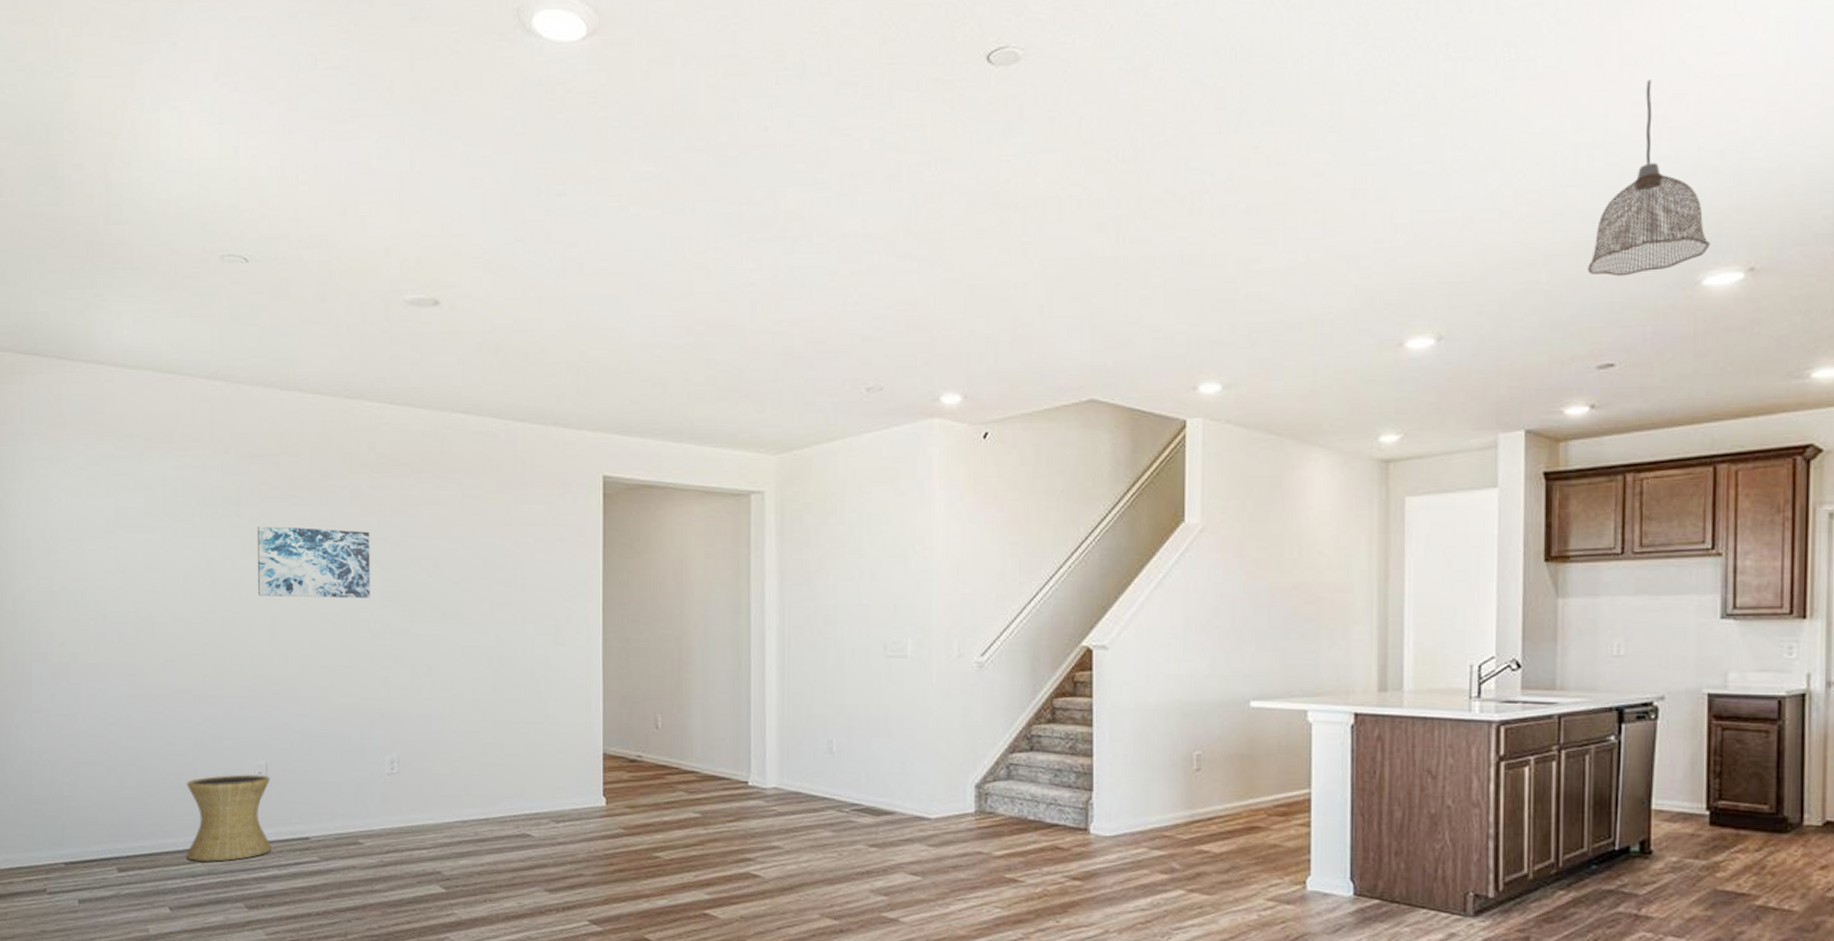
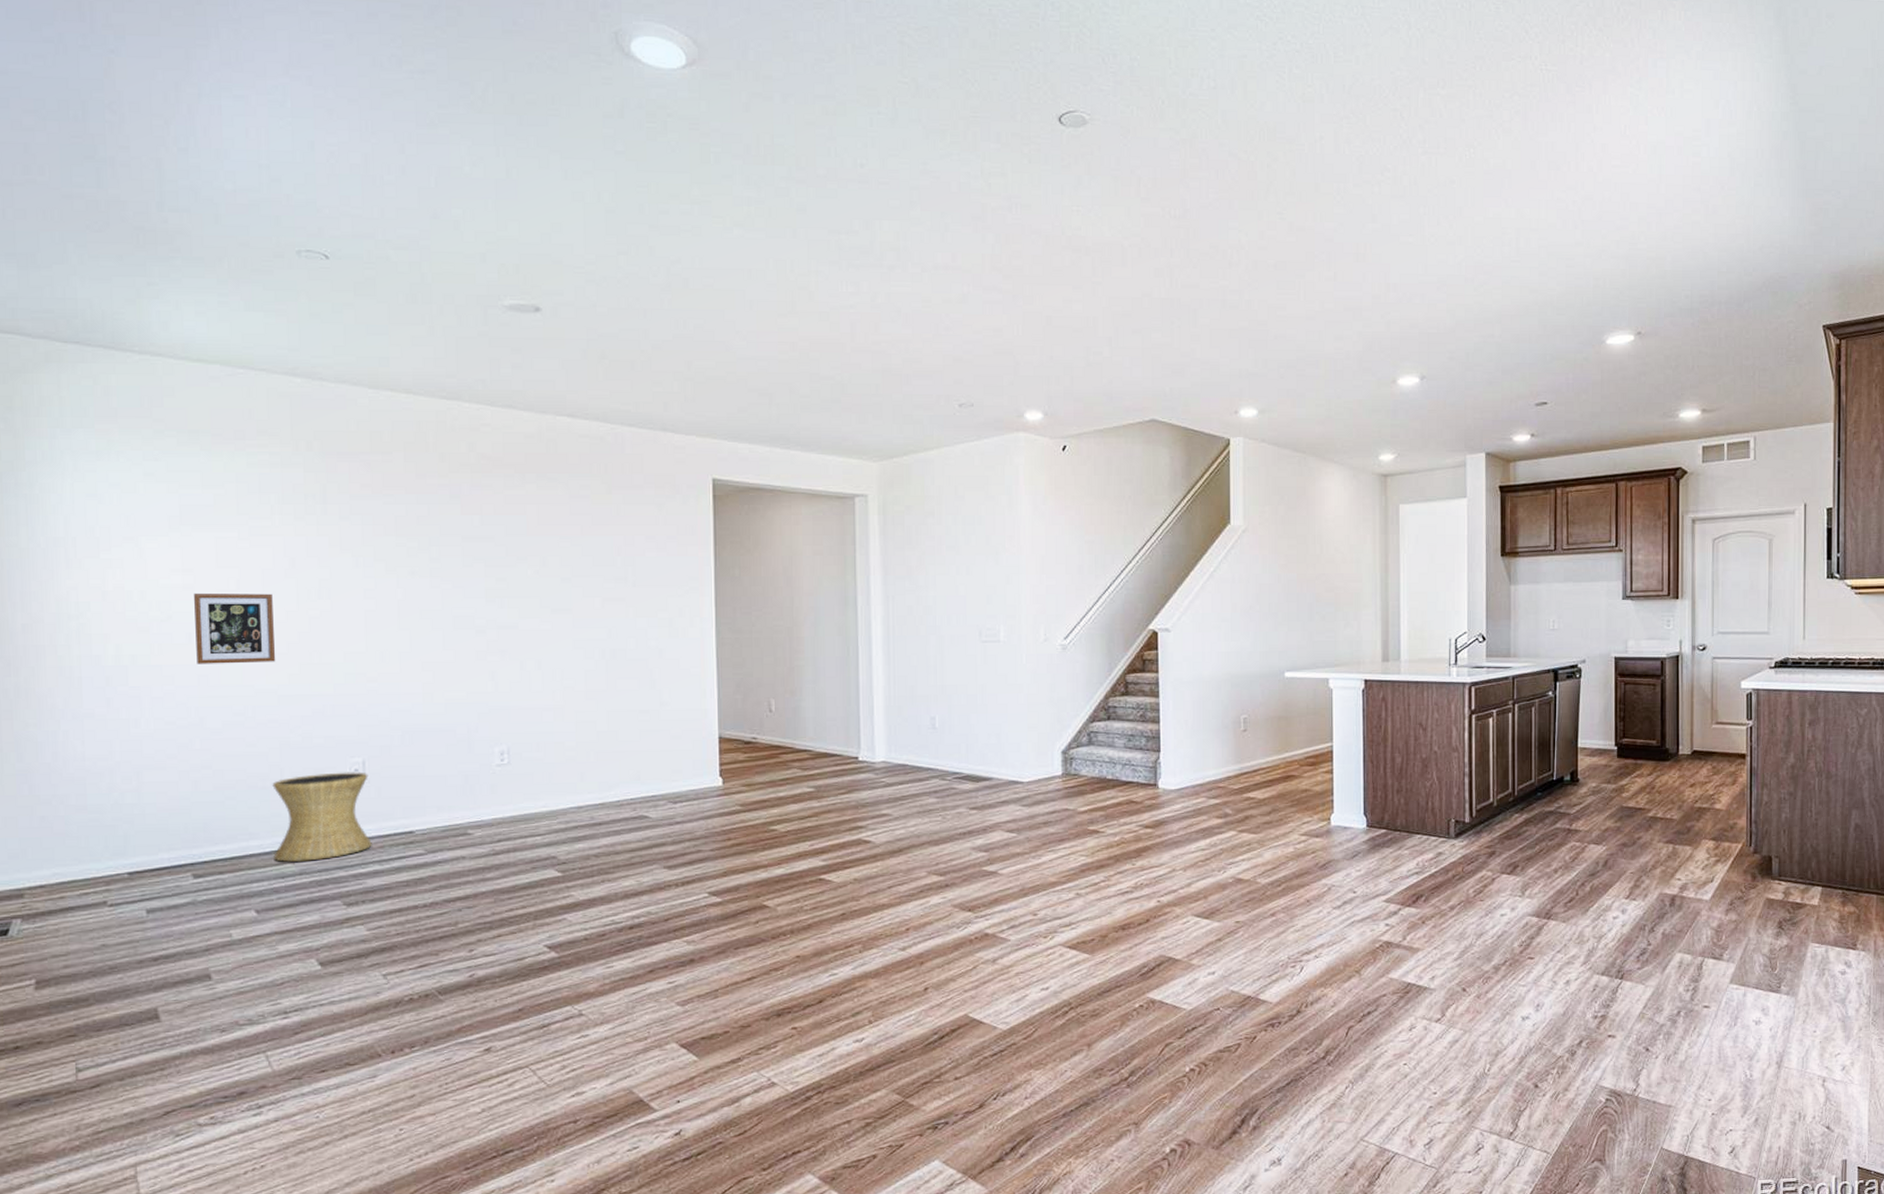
picture frame: none [125,593,193,664] -> present [194,592,276,664]
wall art: present [257,525,370,598] -> none [346,523,474,595]
pendant lamp: present [1588,79,1711,277] -> none [1528,182,1611,334]

